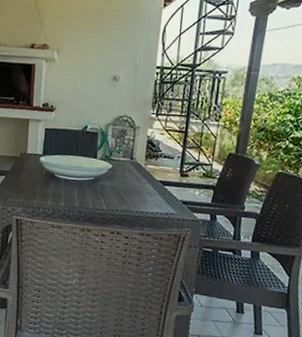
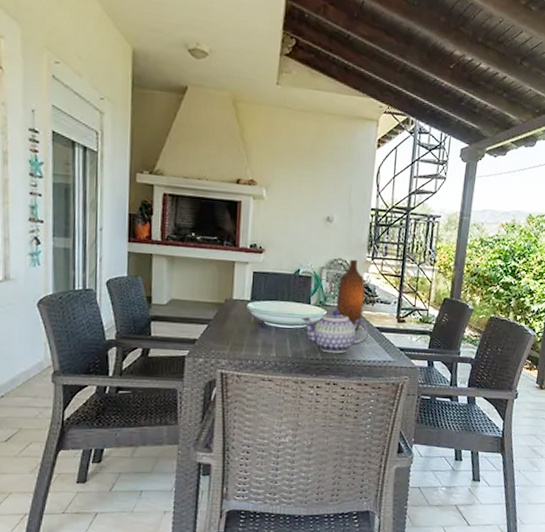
teapot: none [88,163,153,205] -> present [301,309,370,354]
bottle: none [120,115,149,182] -> present [336,259,365,329]

